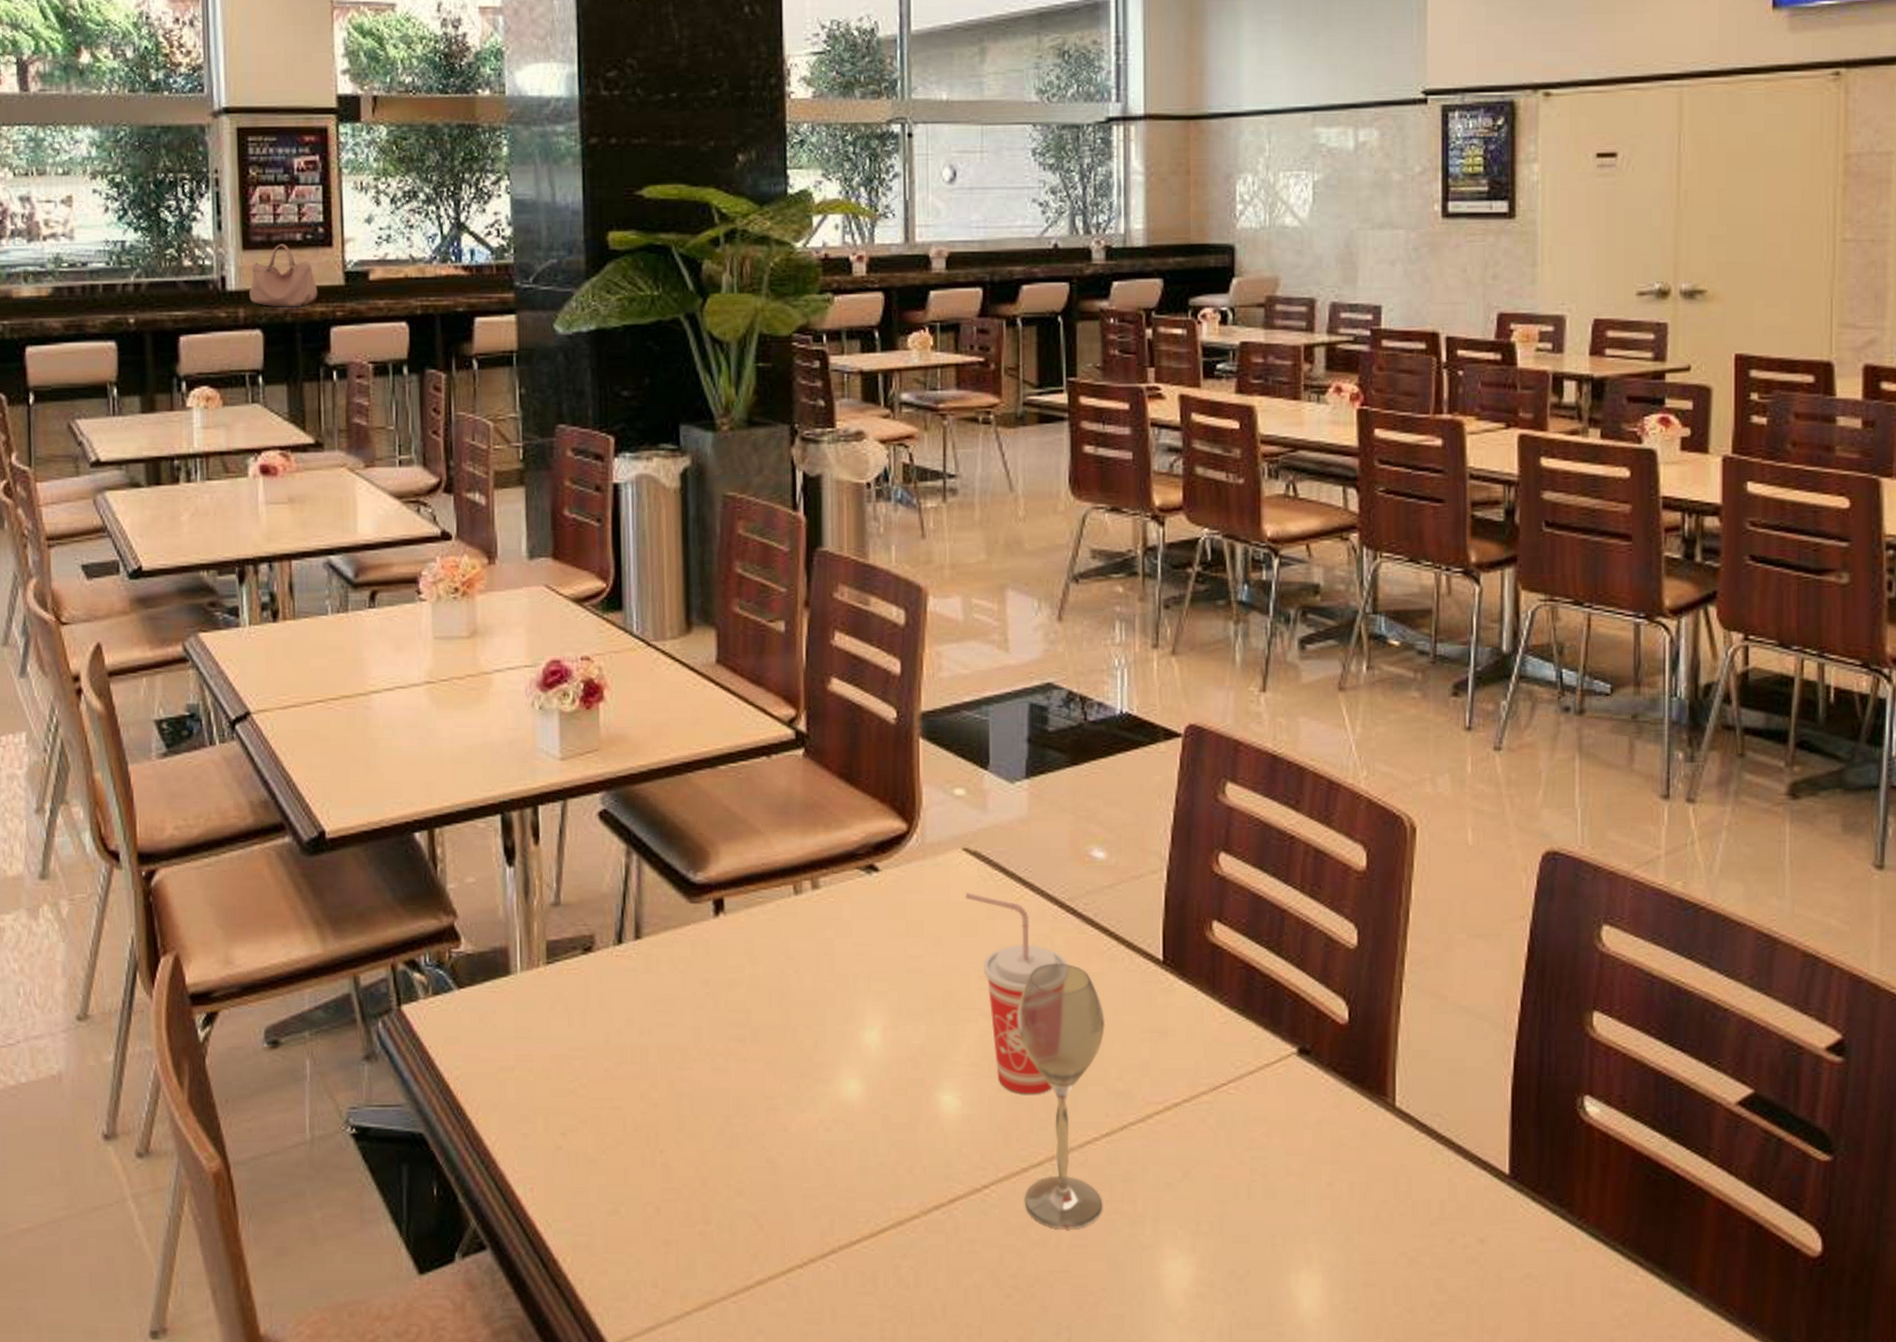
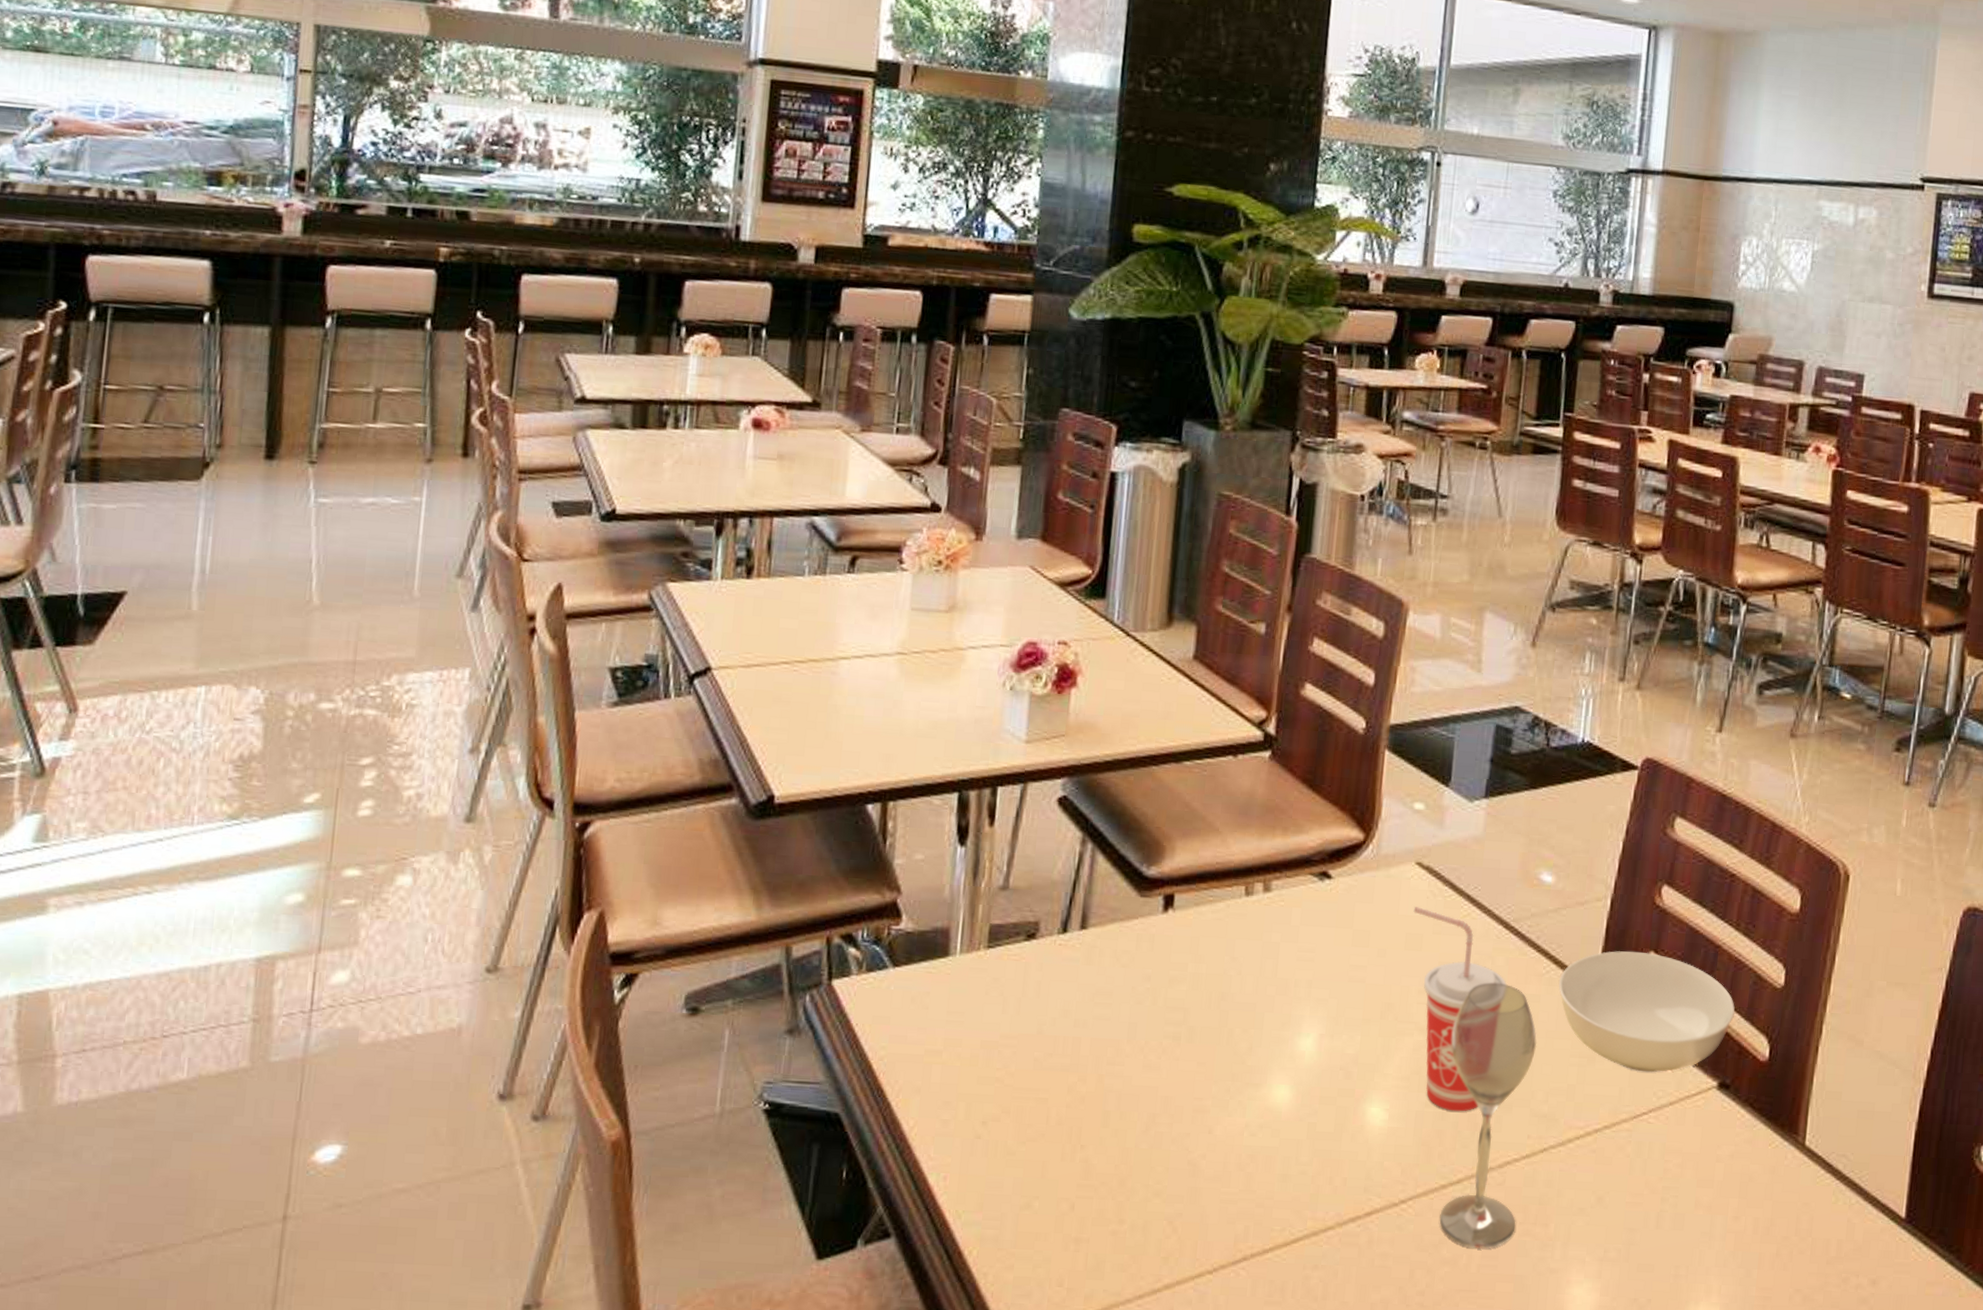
handbag: present [249,244,318,307] -> none [763,200,834,264]
bowl: none [1121,921,1309,1043] -> present [1558,951,1735,1073]

